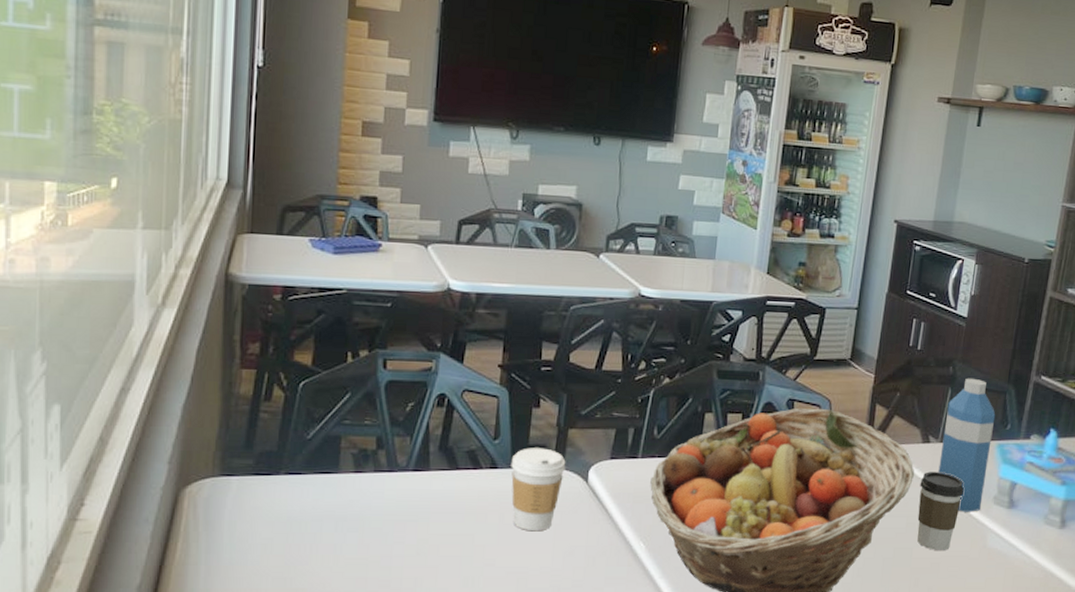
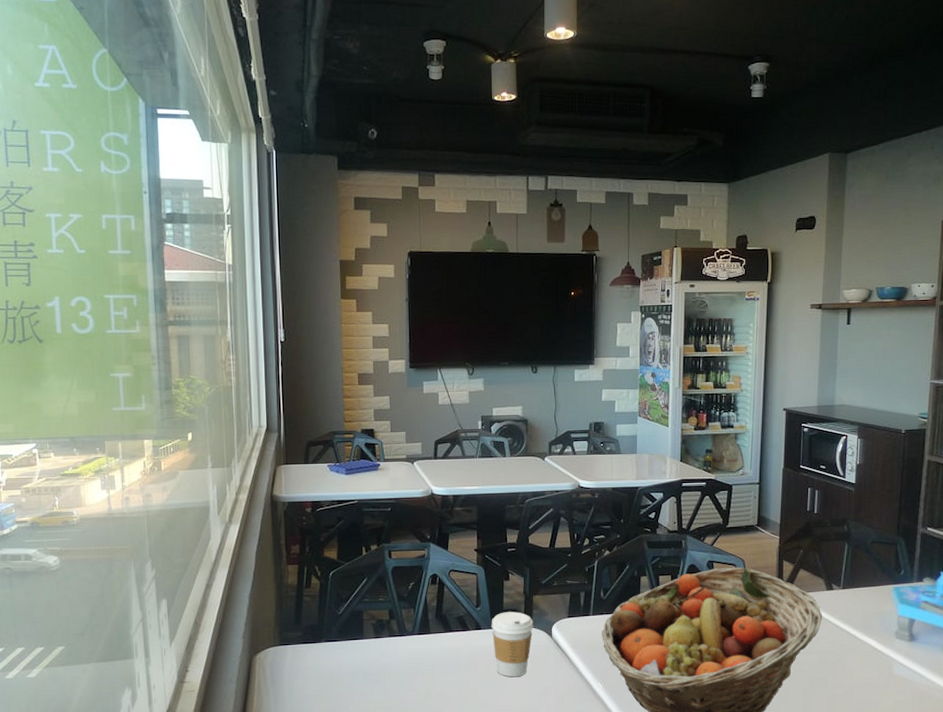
coffee cup: present [917,471,964,551] -> none [828,613,867,680]
water bottle: present [938,378,996,512] -> none [843,533,890,646]

